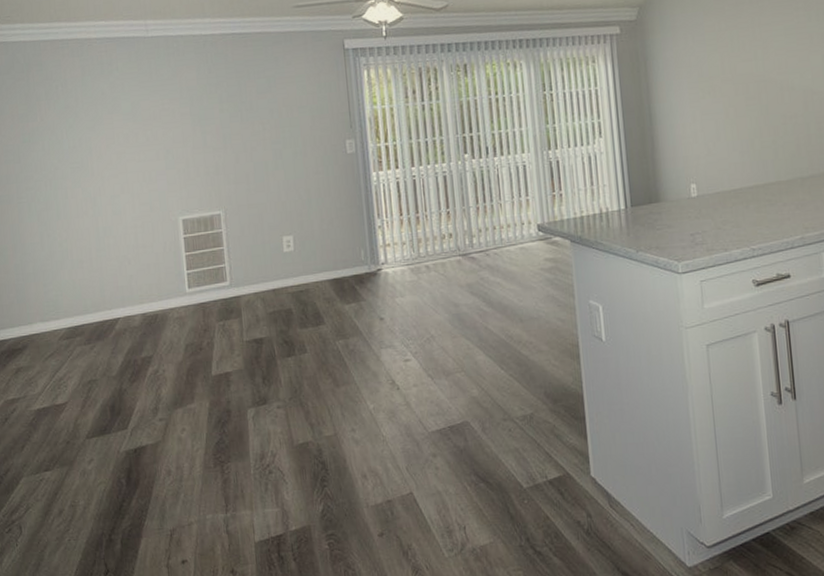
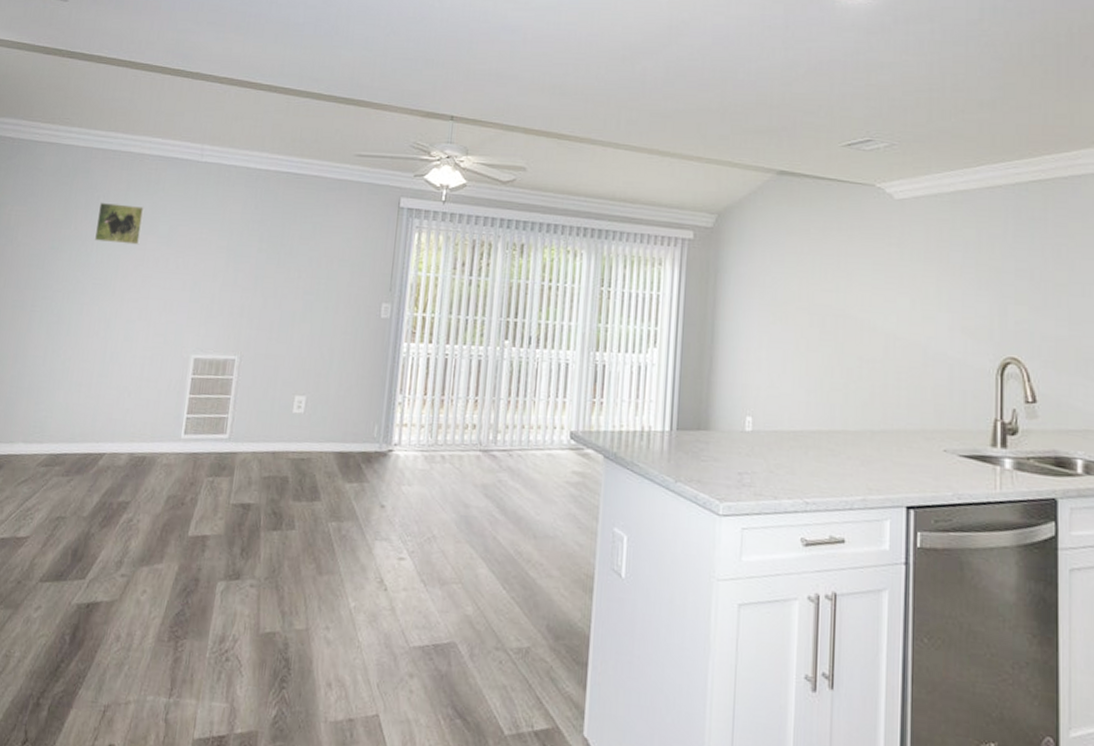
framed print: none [59,89,107,128] -> present [94,202,145,245]

